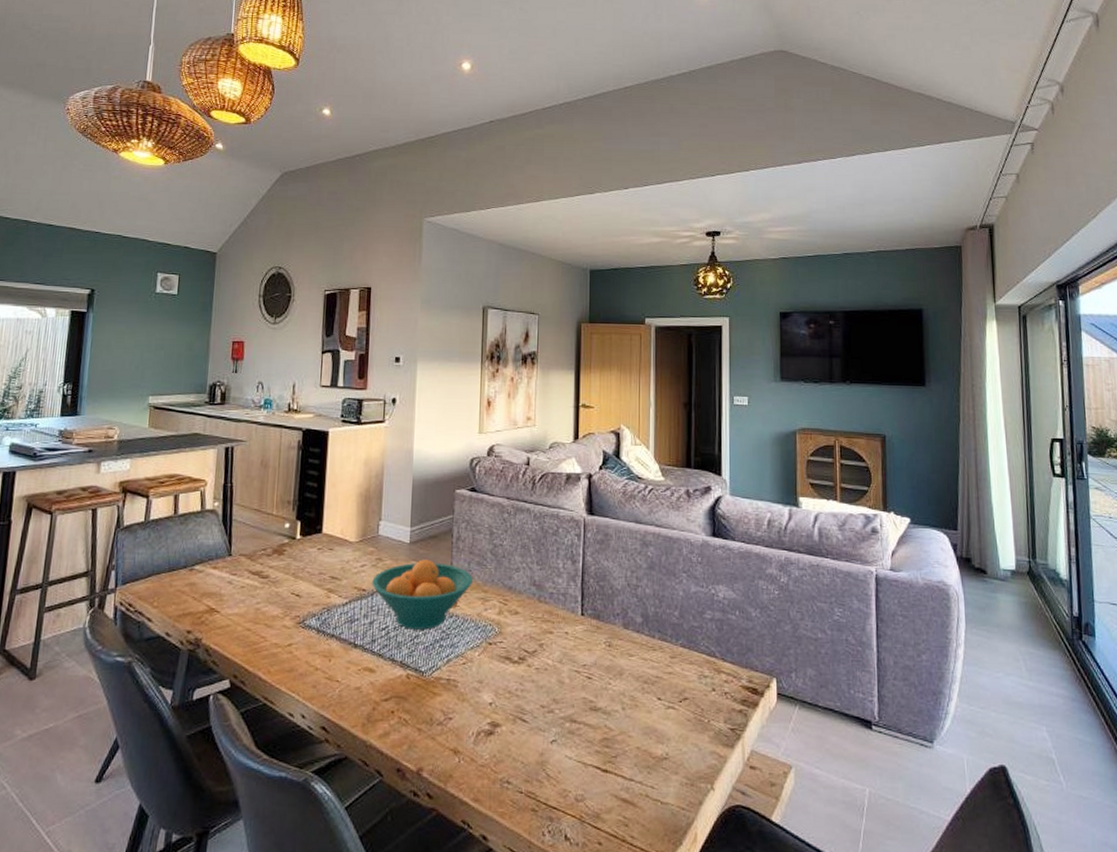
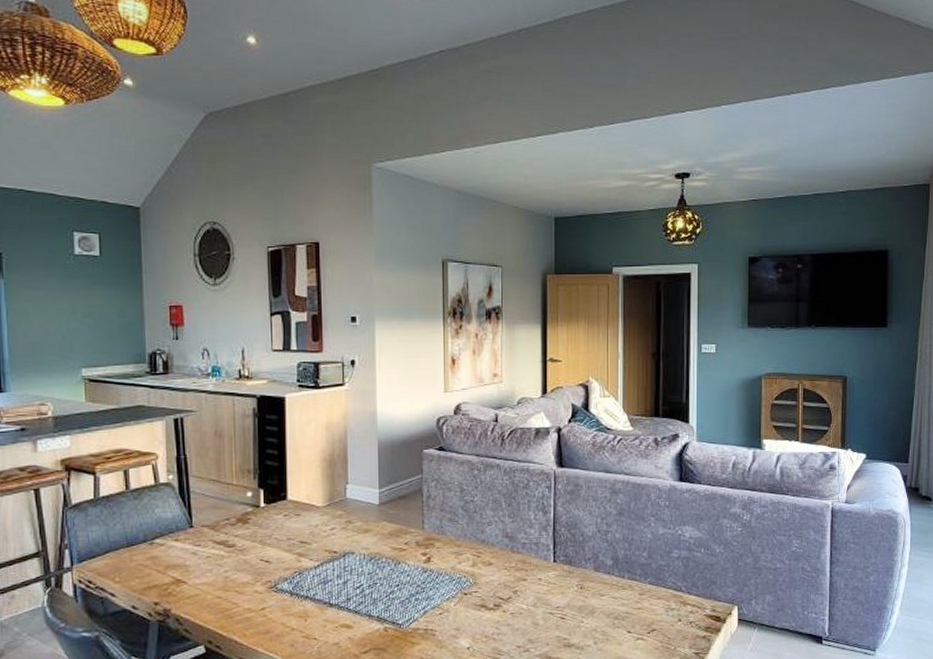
fruit bowl: present [372,559,473,630] -> none [343,519,445,586]

